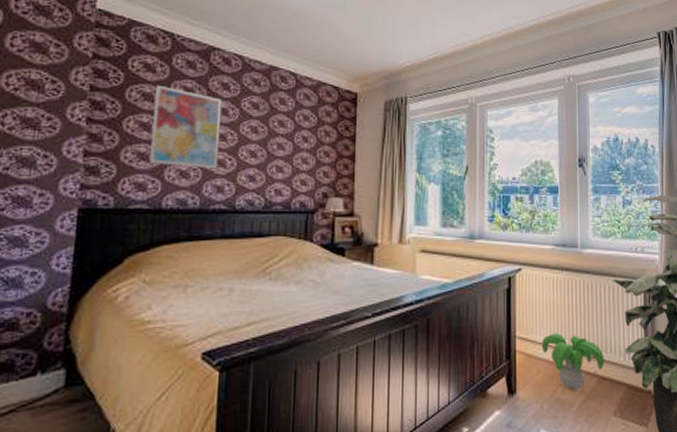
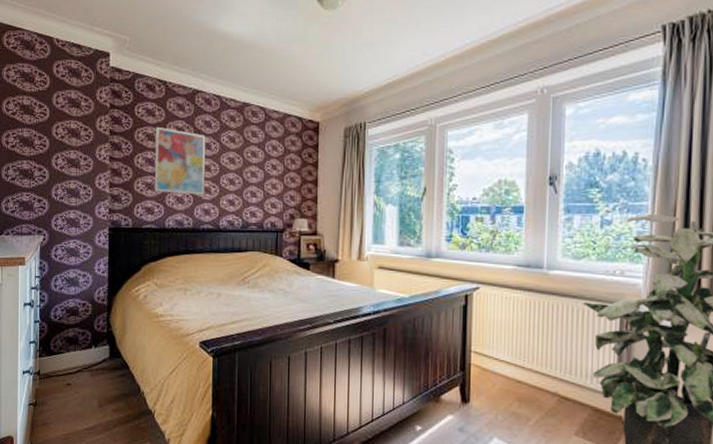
decorative plant: present [541,333,604,391] -> none [497,351,568,407]

